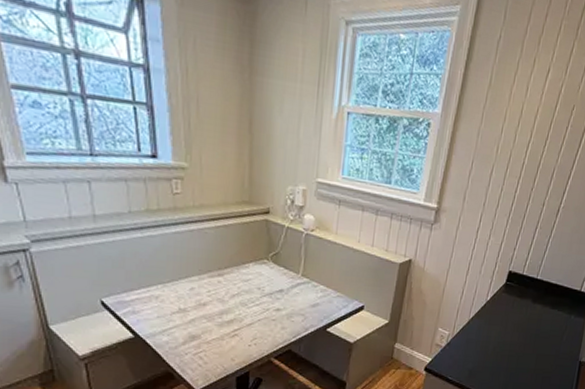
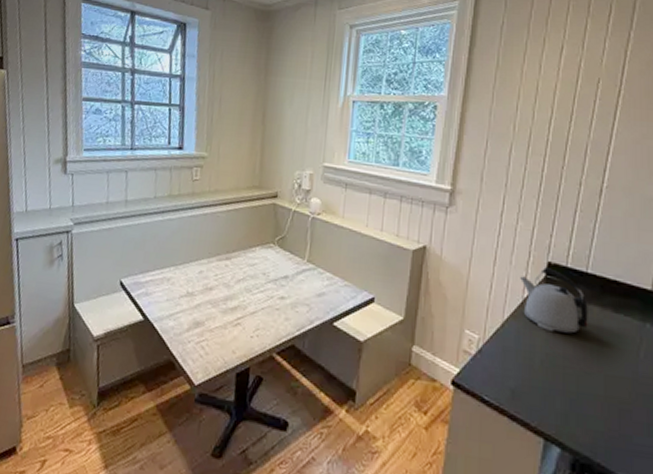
kettle: none [485,275,534,326] -> present [520,267,588,333]

